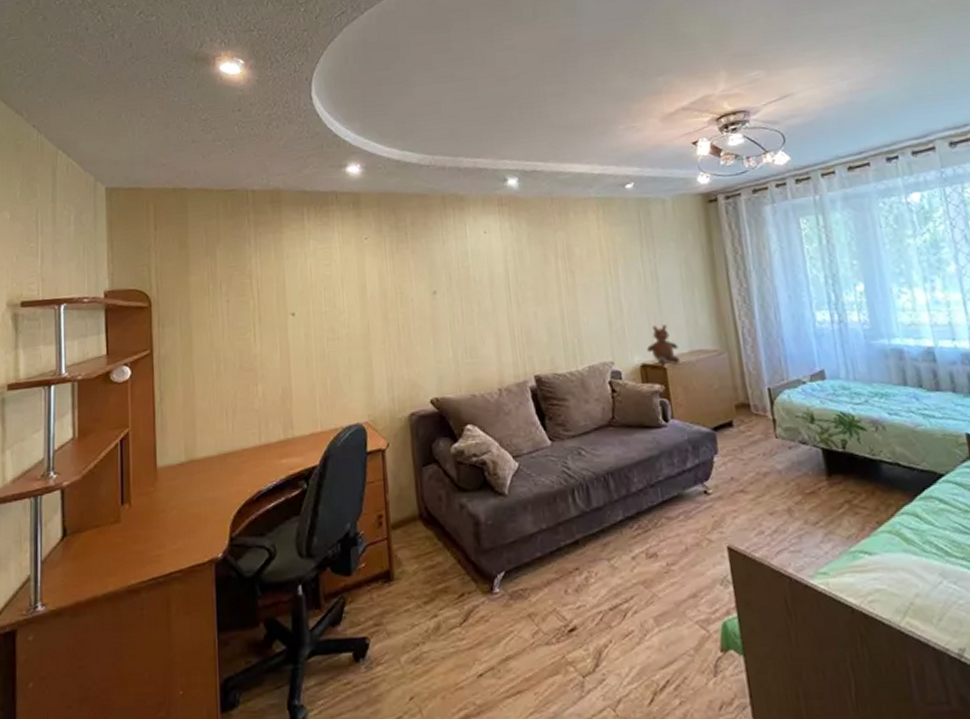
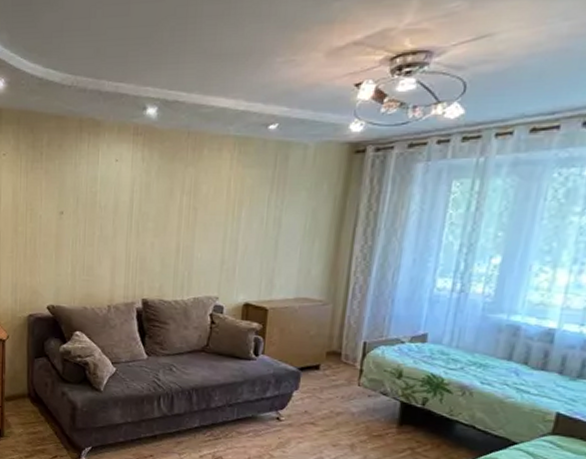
teddy bear: present [646,325,681,365] -> none [252,270,285,308]

